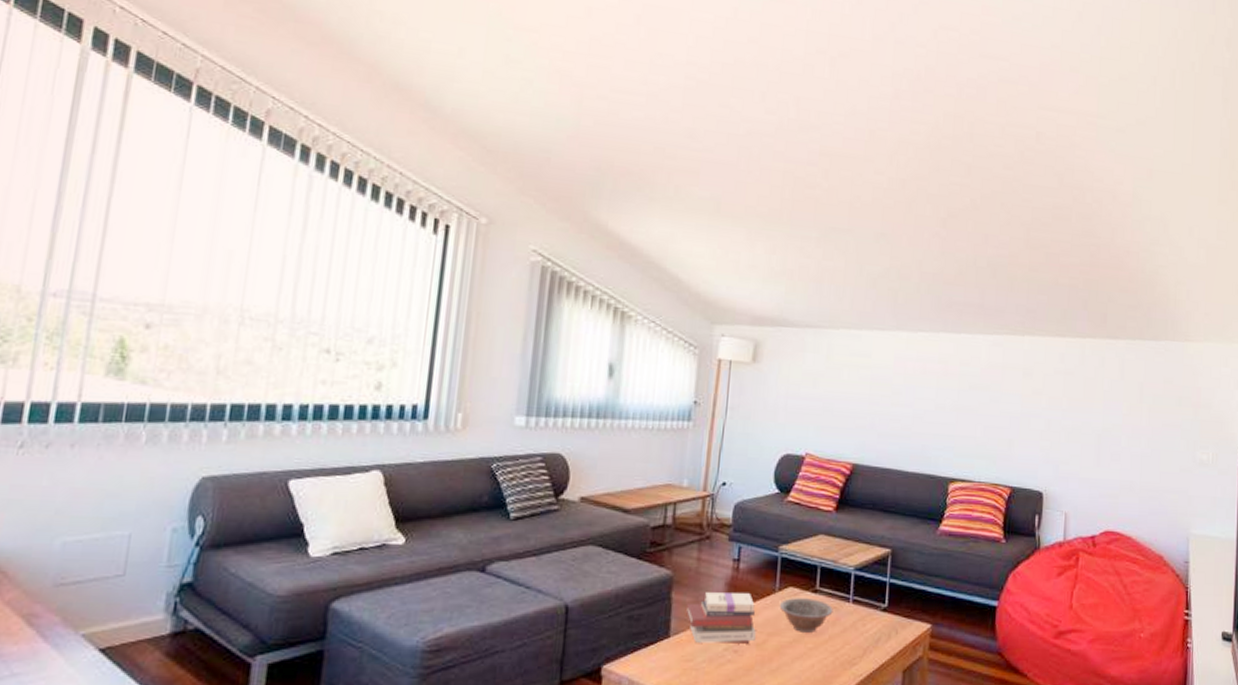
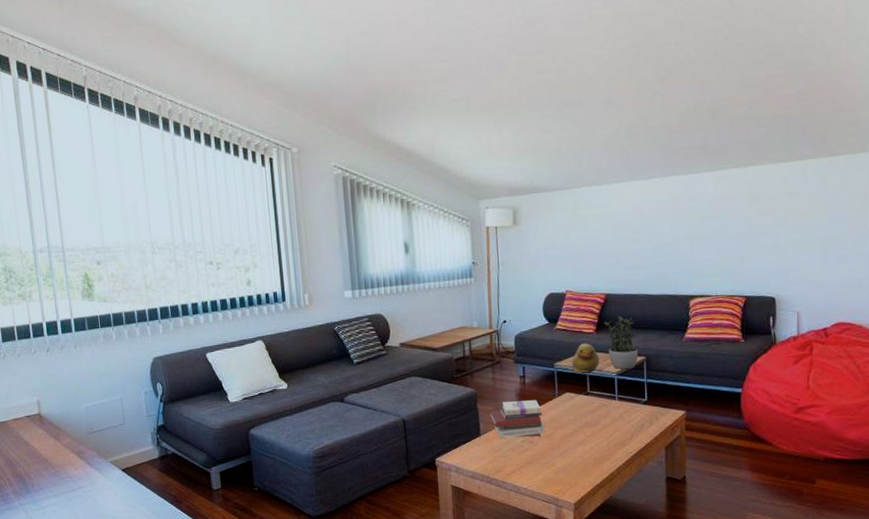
decorative bowl: present [779,598,833,633] -> none [560,399,603,425]
rubber duck: none [800,523,837,563] -> present [572,343,600,374]
potted plant: none [846,493,884,564] -> present [603,315,638,370]

